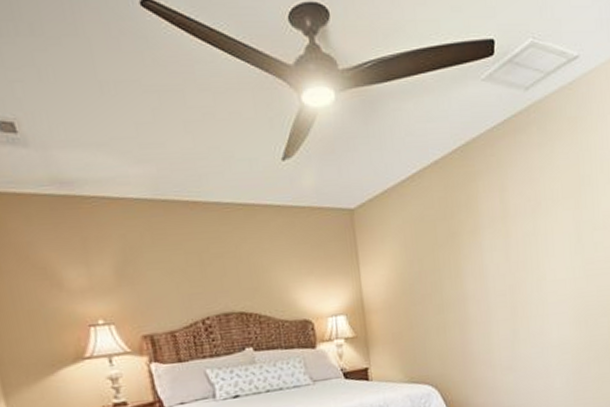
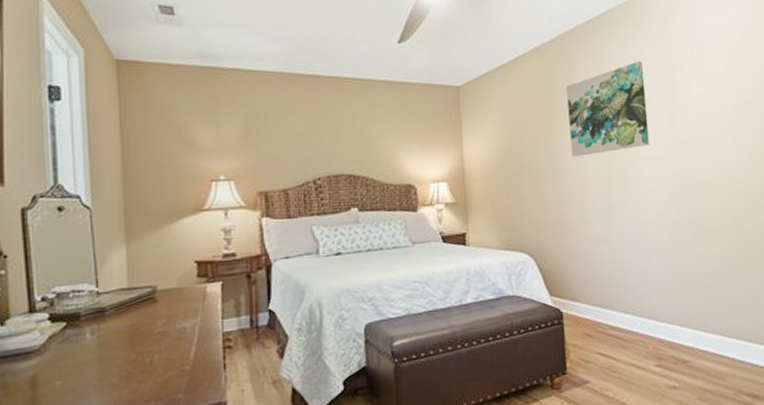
wall art: none [469,173,556,282] -> present [566,60,650,157]

